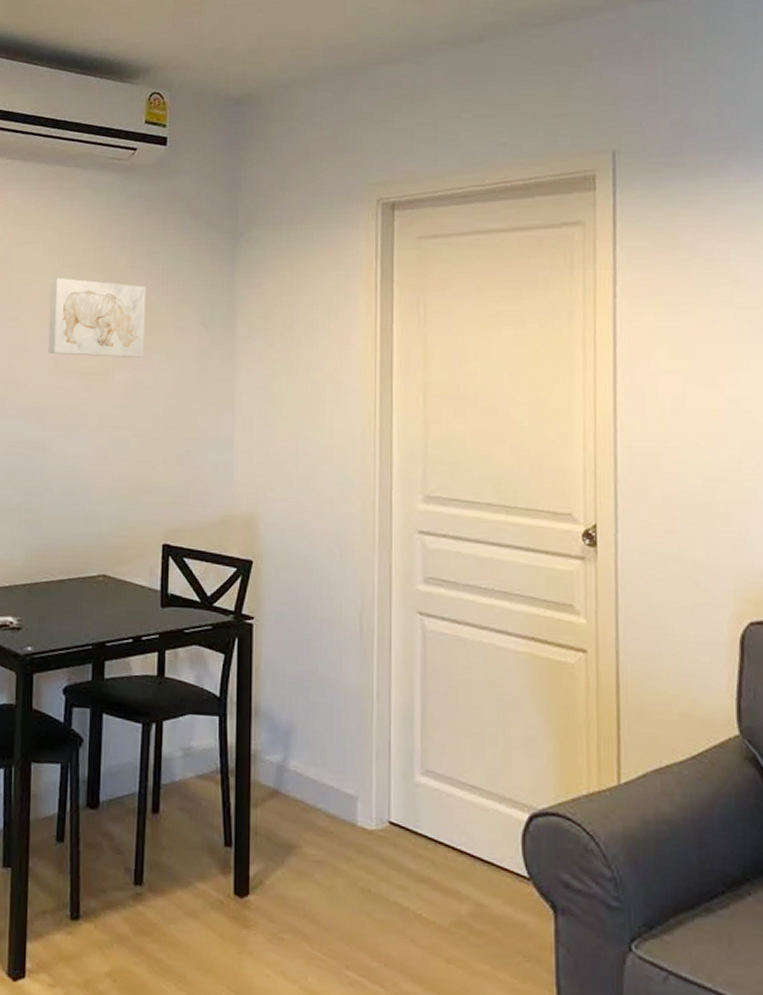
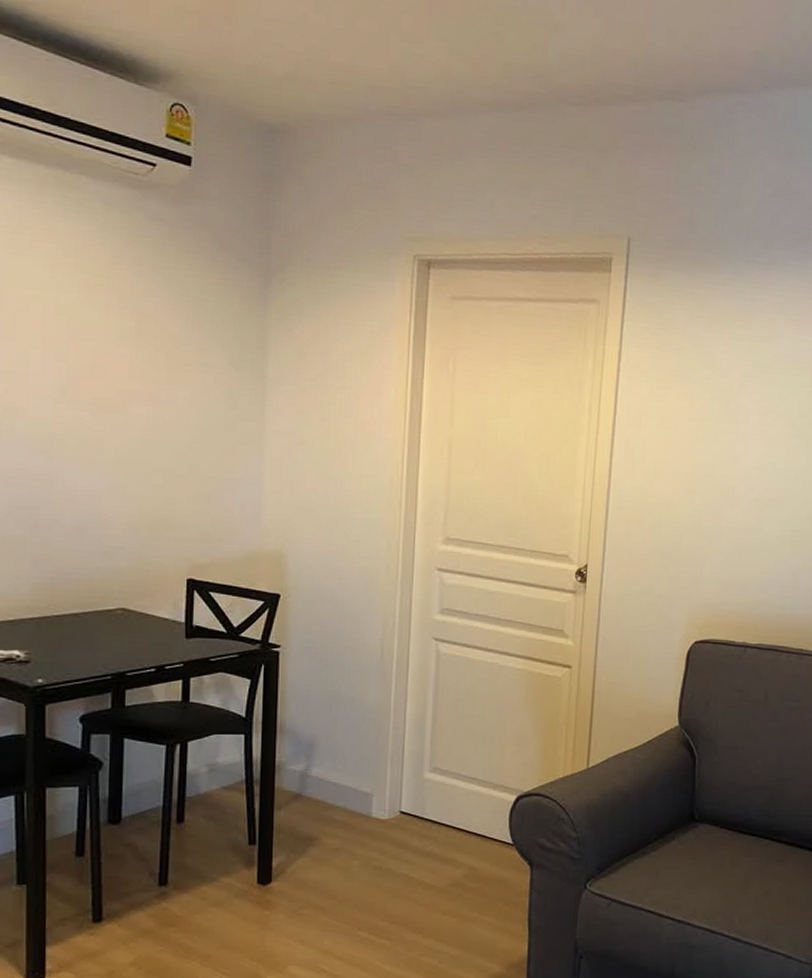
wall art: present [48,278,147,357] -> none [52,297,169,392]

